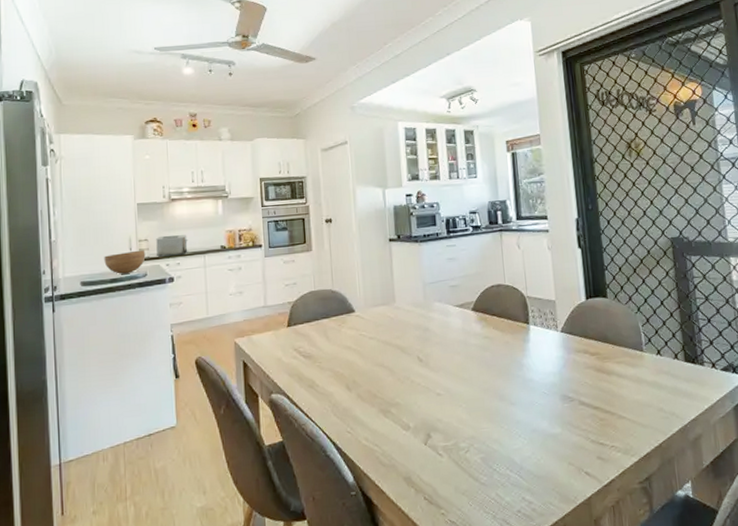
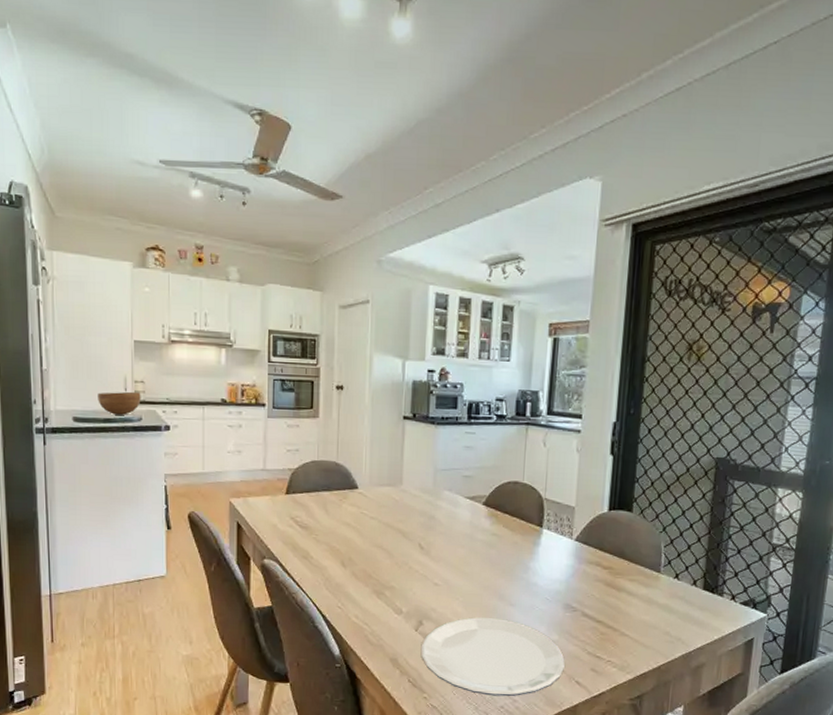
toaster: present [156,235,189,257] -> none [153,379,188,403]
plate: none [432,419,572,501] -> present [420,617,565,697]

